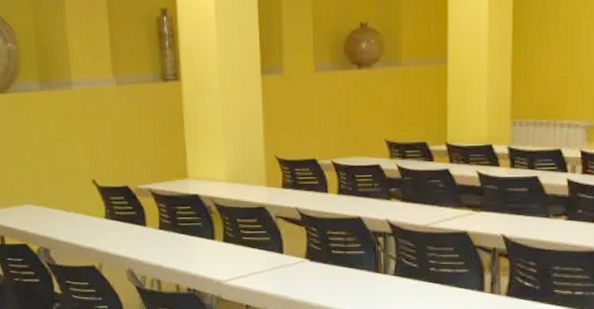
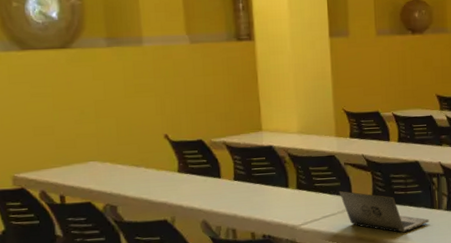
laptop: none [268,246,373,297] -> present [339,190,429,233]

